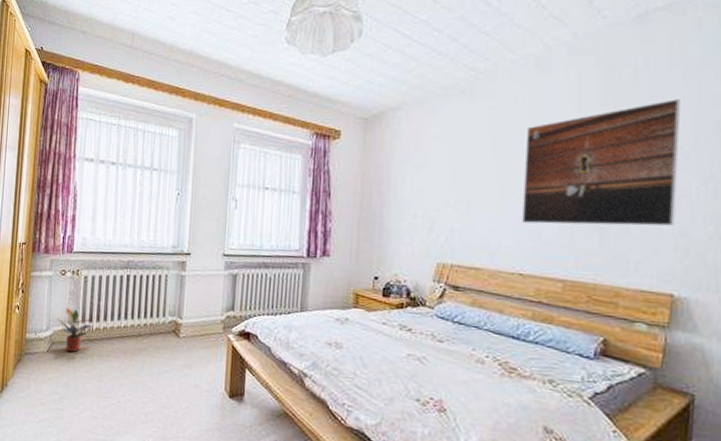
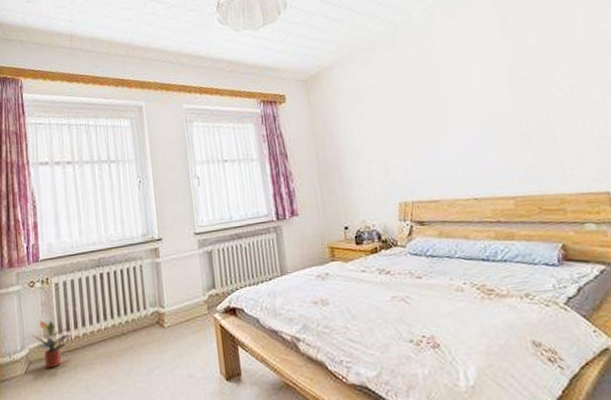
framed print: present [522,99,680,226] -> none [449,21,593,151]

